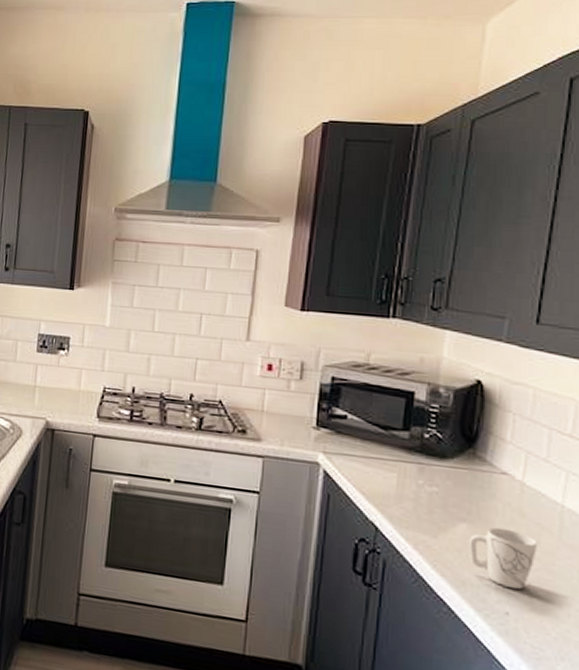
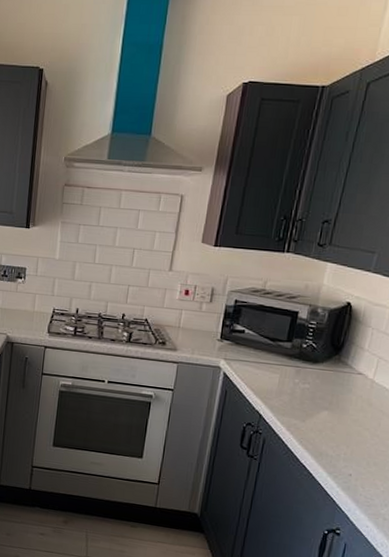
mug: present [469,527,537,590] -> none [327,413,378,458]

